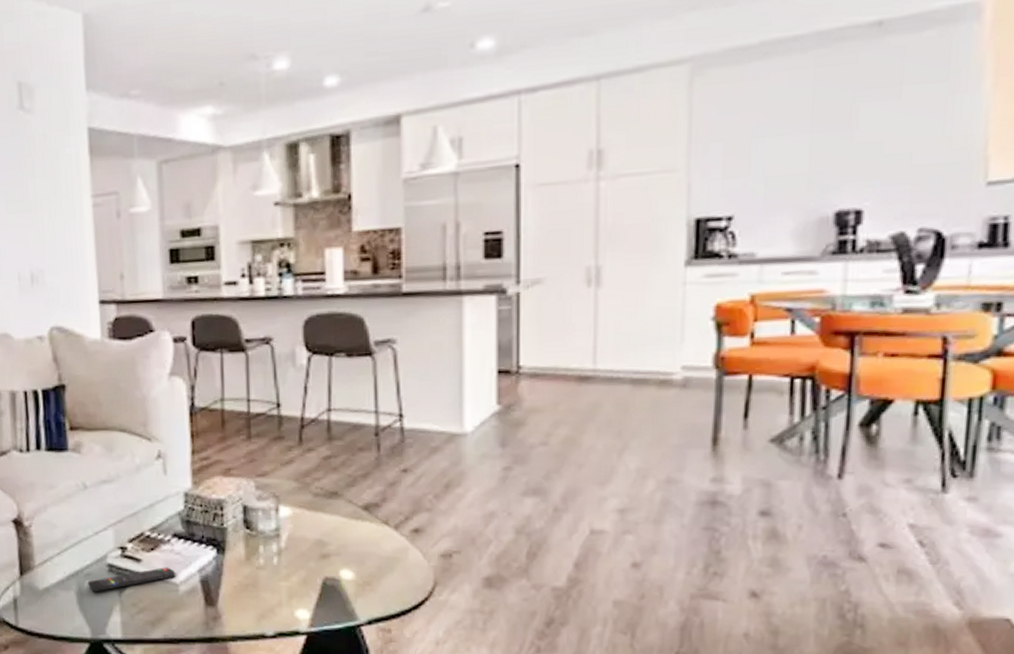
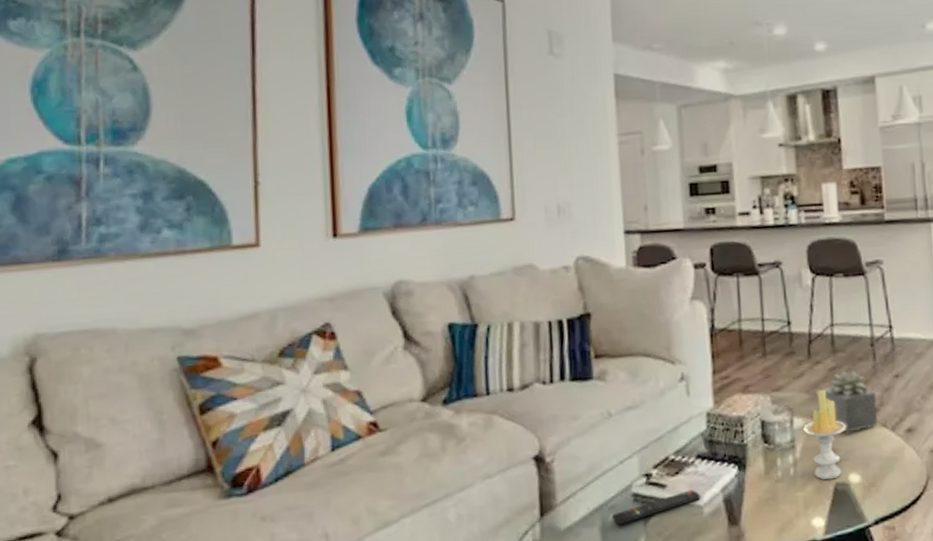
candle: none [289,478,340,573] -> present [802,389,846,480]
succulent plant: none [310,460,378,527] -> present [819,370,877,433]

